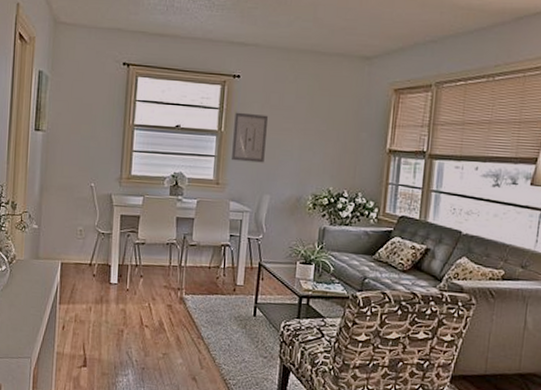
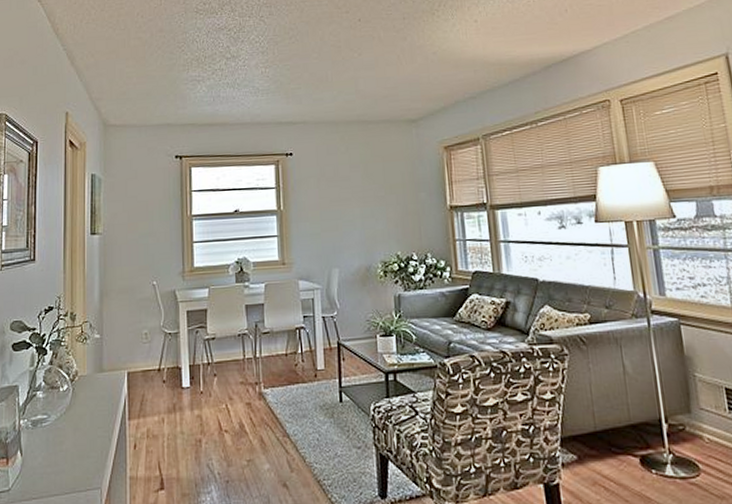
wall art: present [232,112,268,163] -> none [292,188,328,238]

